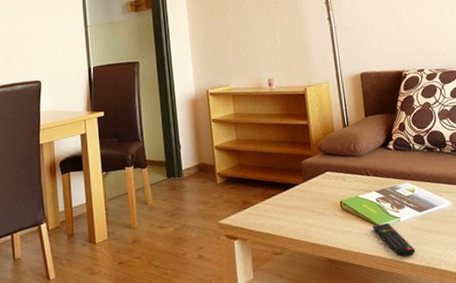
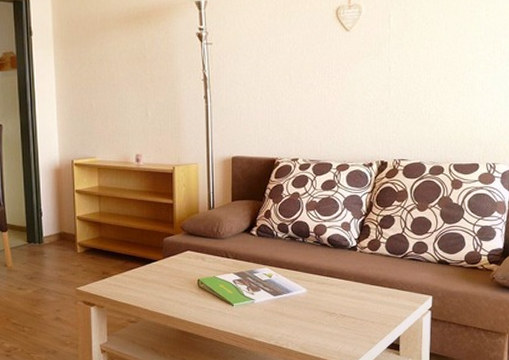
remote control: present [372,222,416,258] -> none [227,302,266,336]

